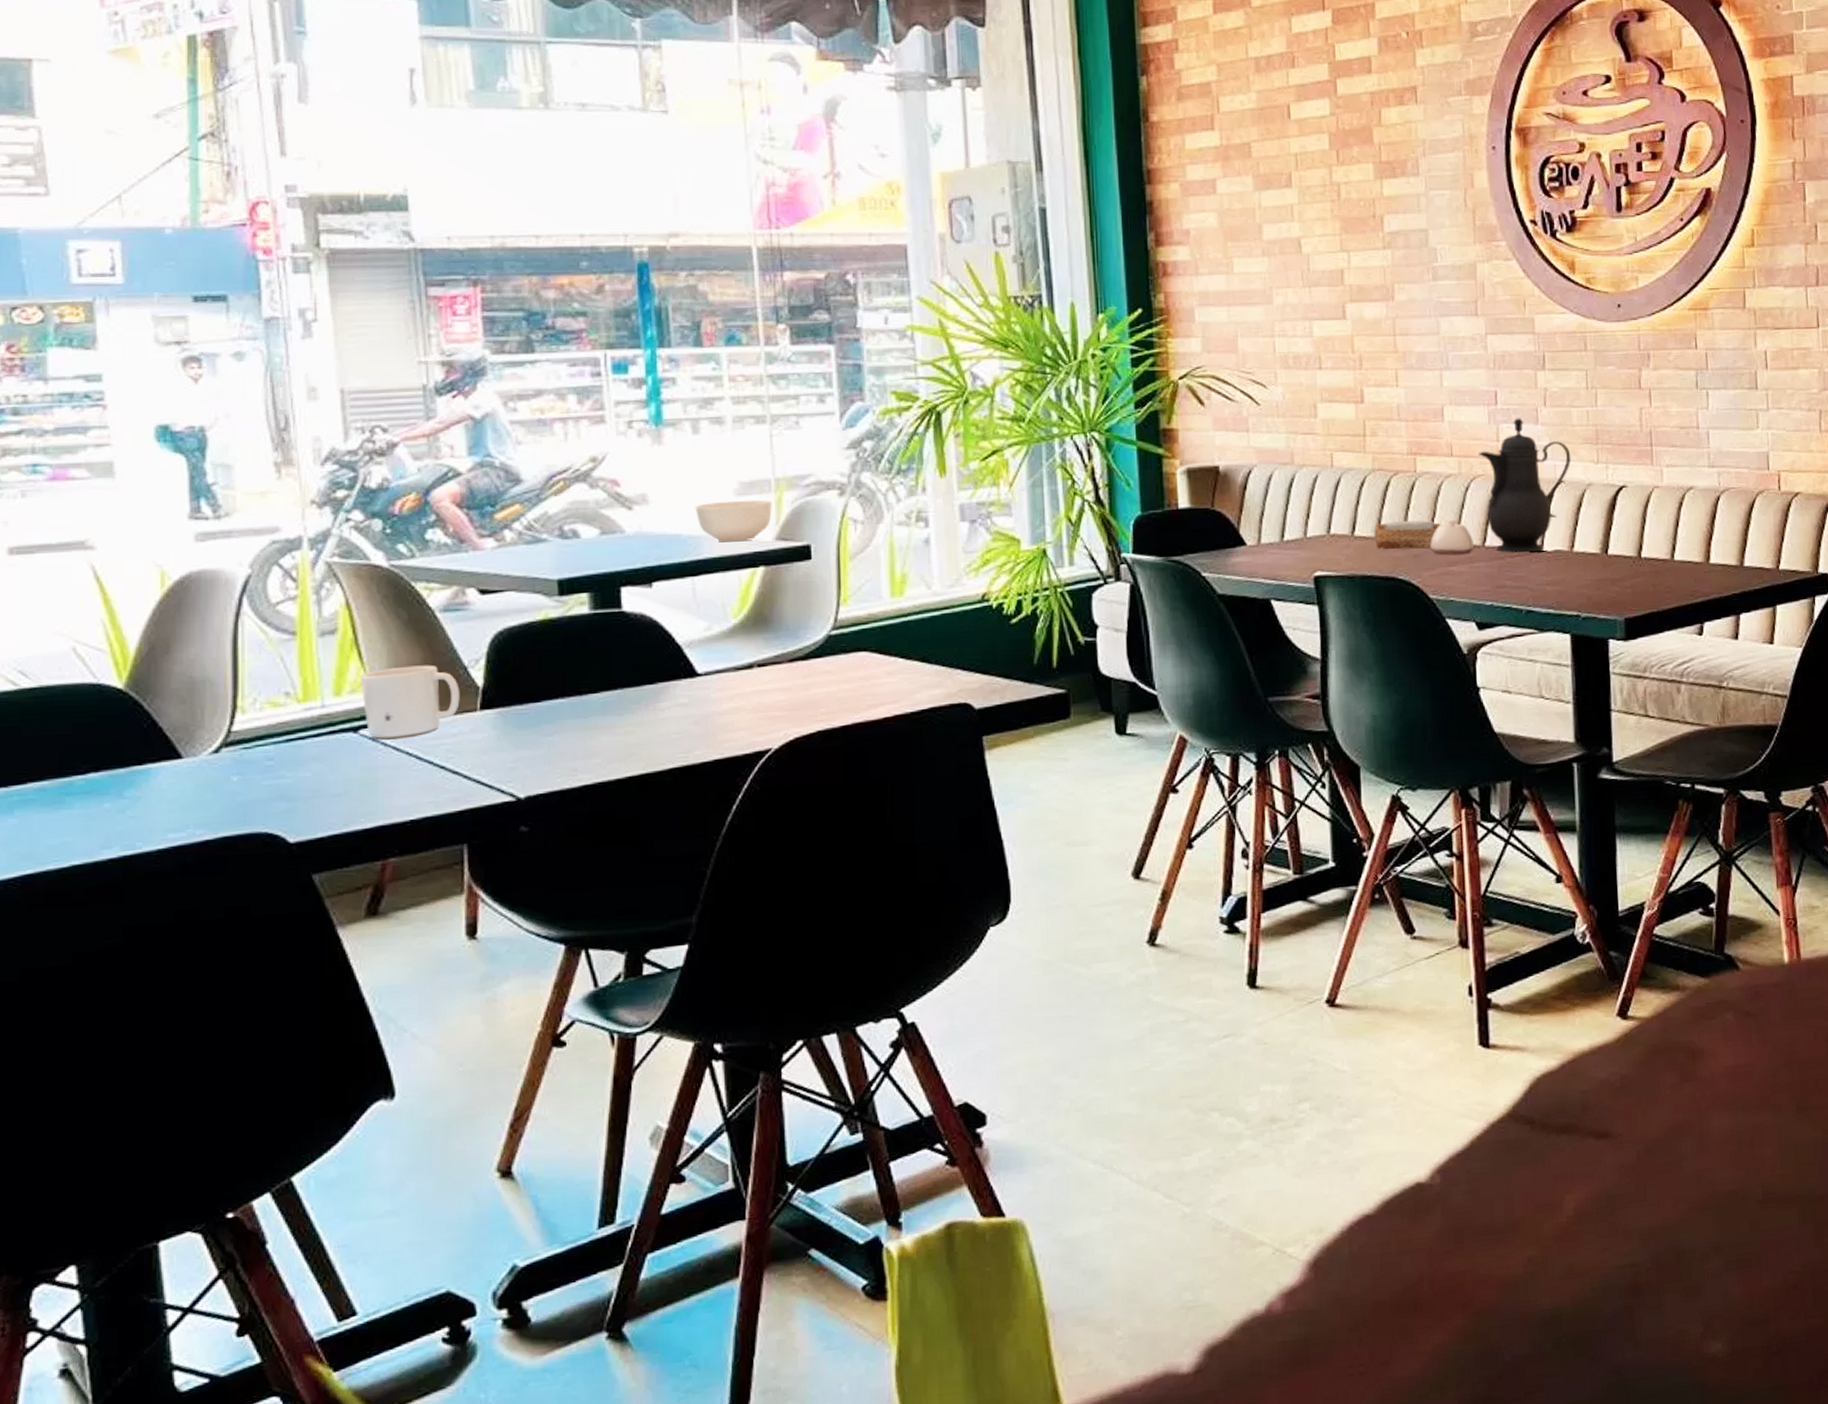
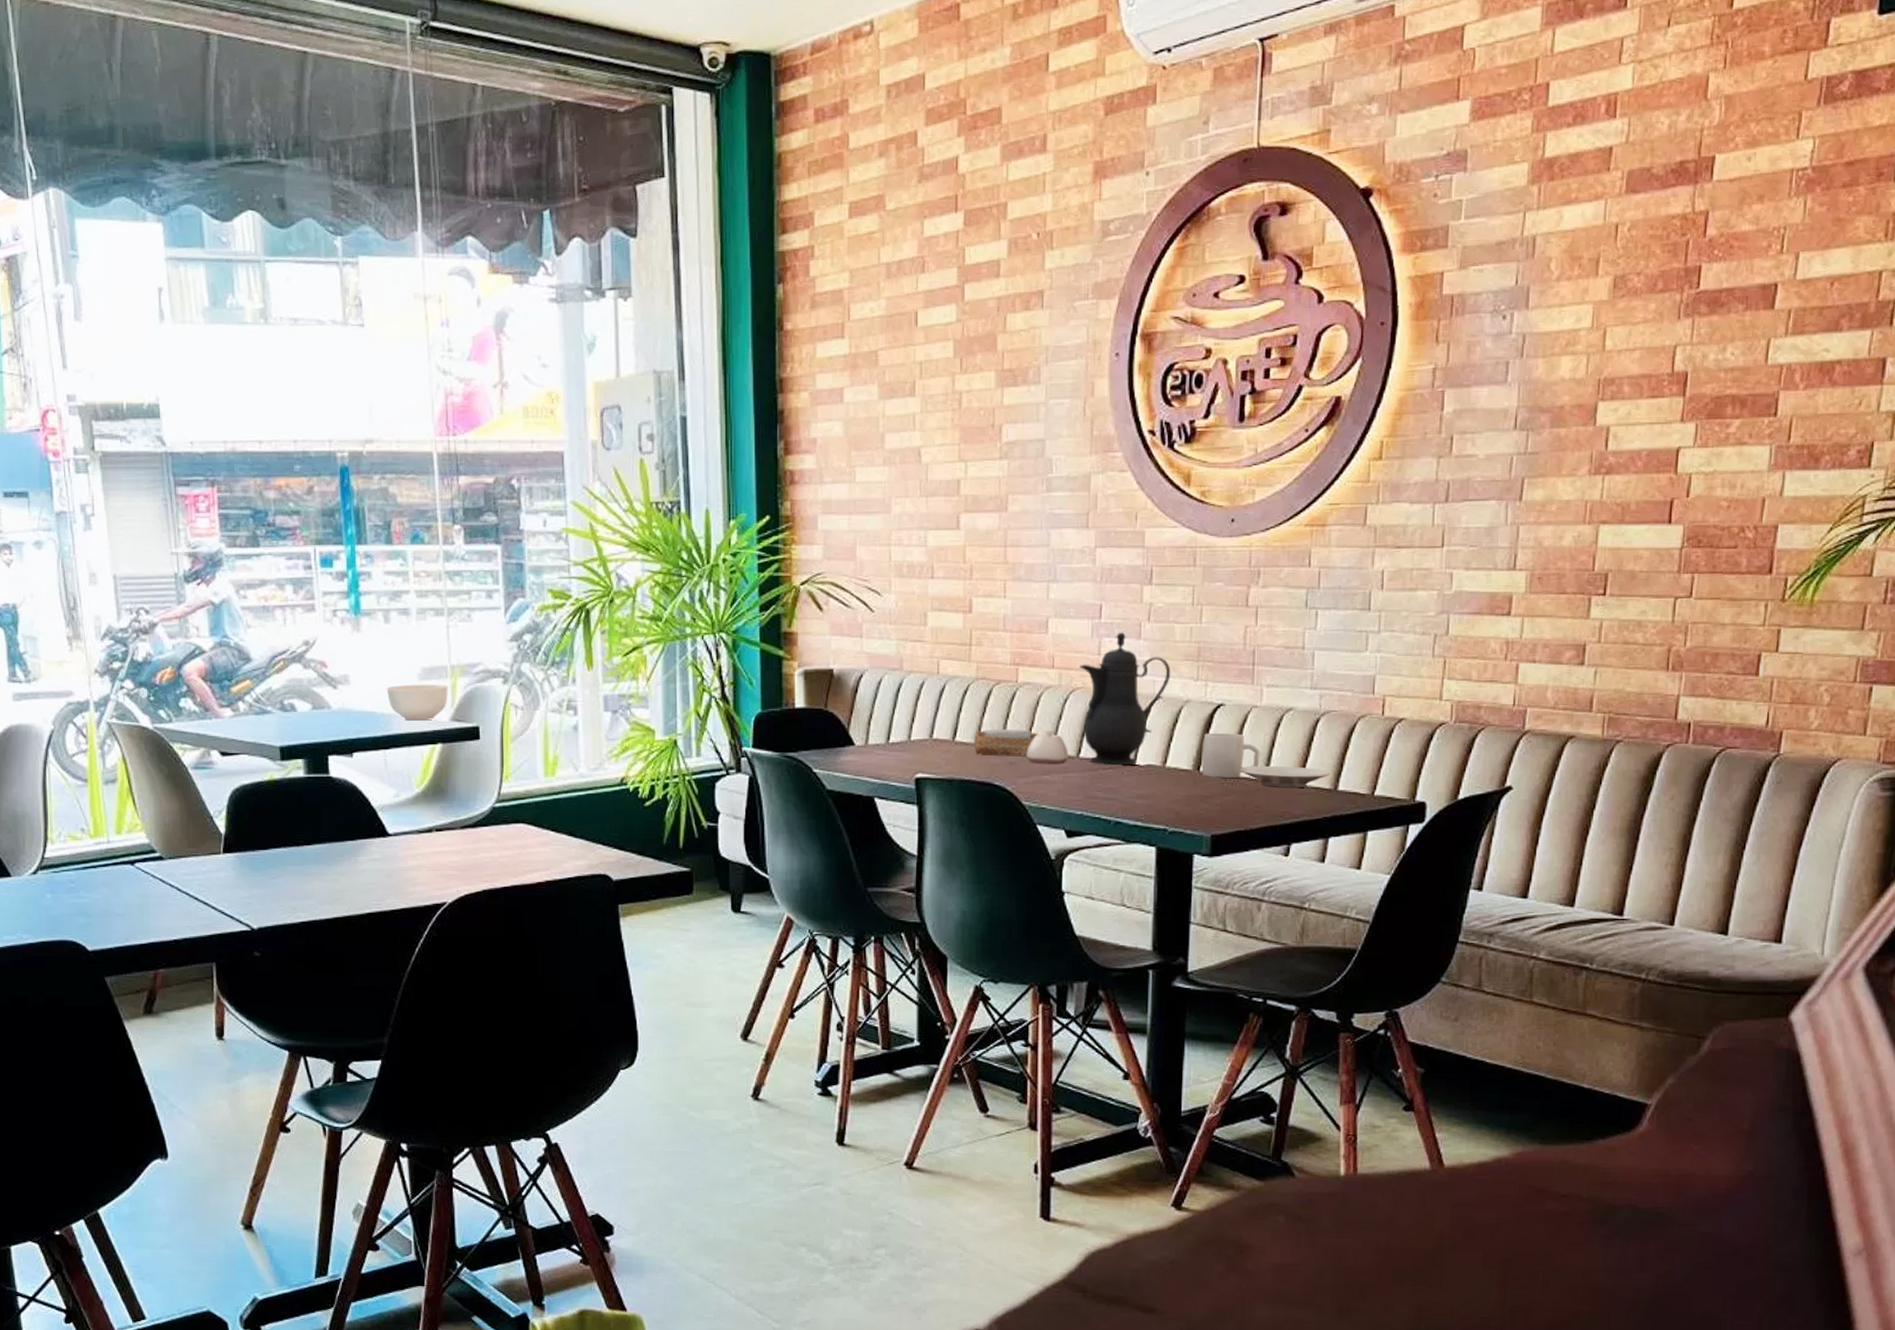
mug: present [359,665,460,740] -> none [134,813,208,873]
mug: none [1608,514,1666,561] -> present [1201,733,1260,779]
saucer: none [1647,544,1735,568] -> present [1240,765,1330,789]

